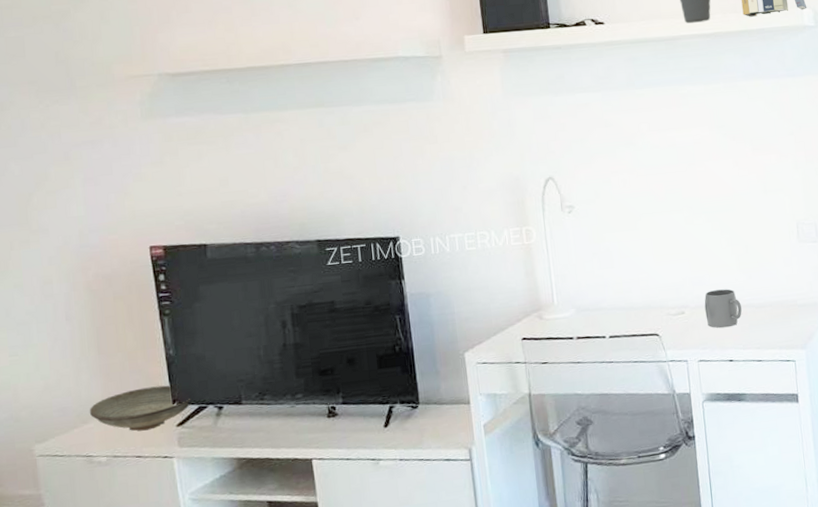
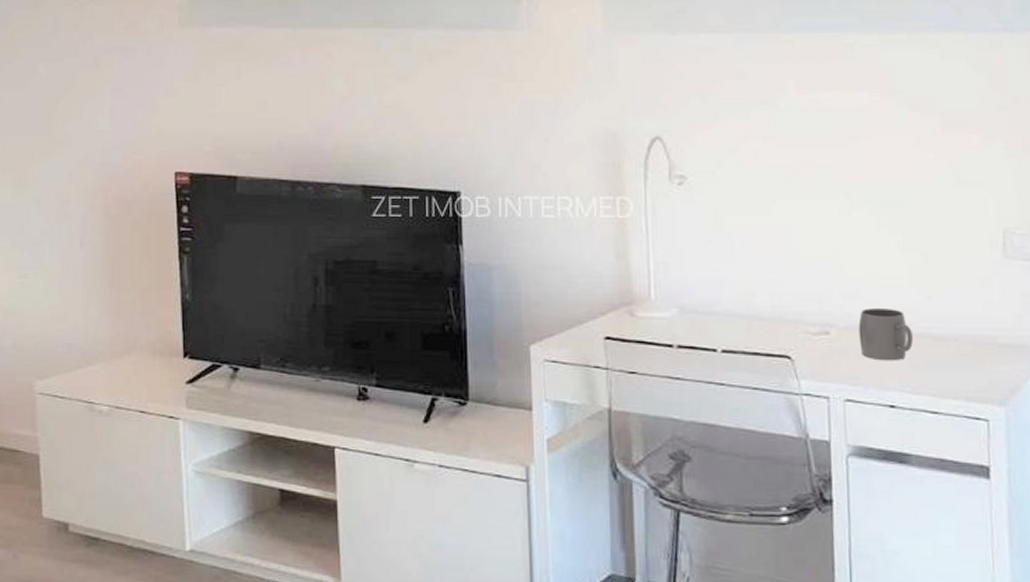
decorative bowl: present [89,385,193,432] -> none [95,333,206,383]

